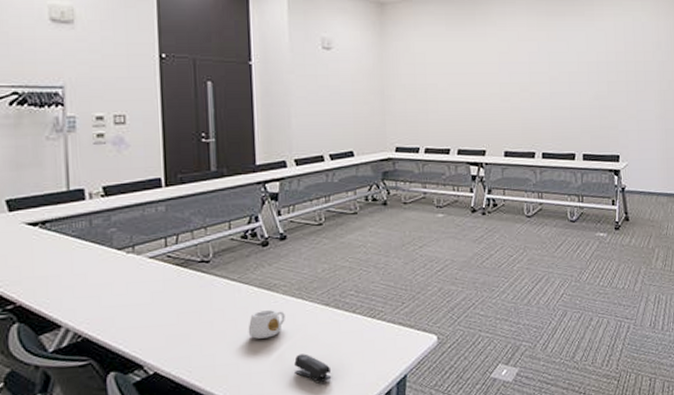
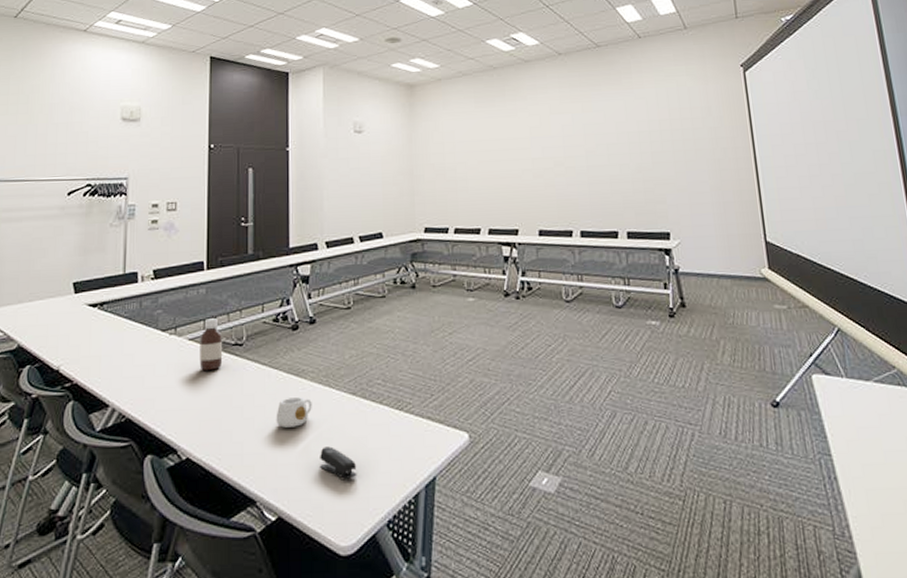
bottle: none [161,236,189,287] -> present [199,318,223,370]

